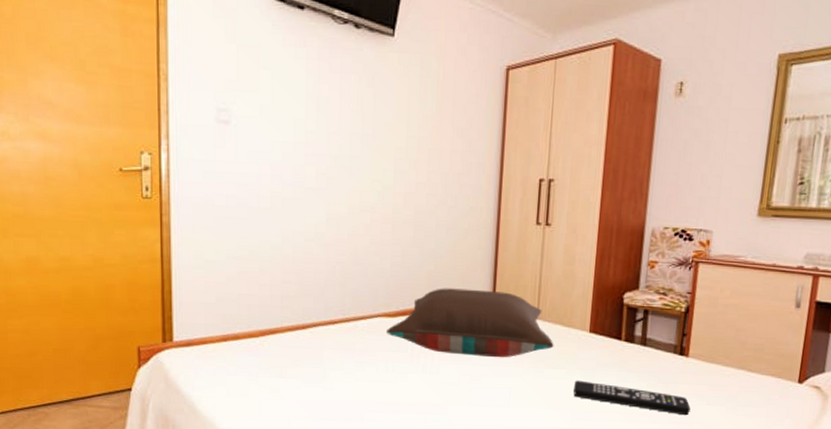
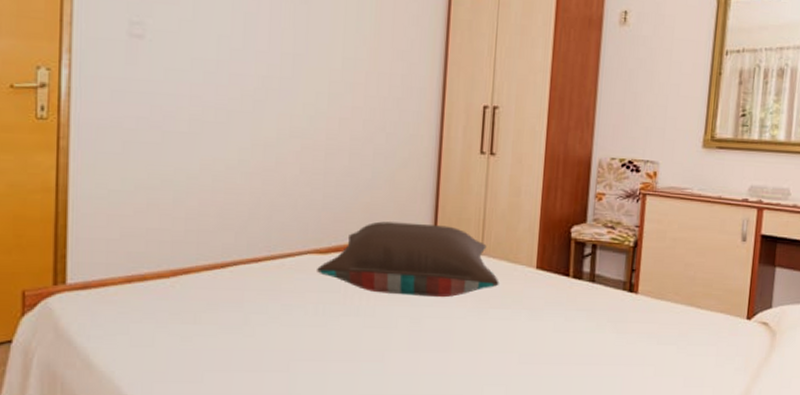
remote control: present [573,380,691,416] -> none [520,321,641,357]

